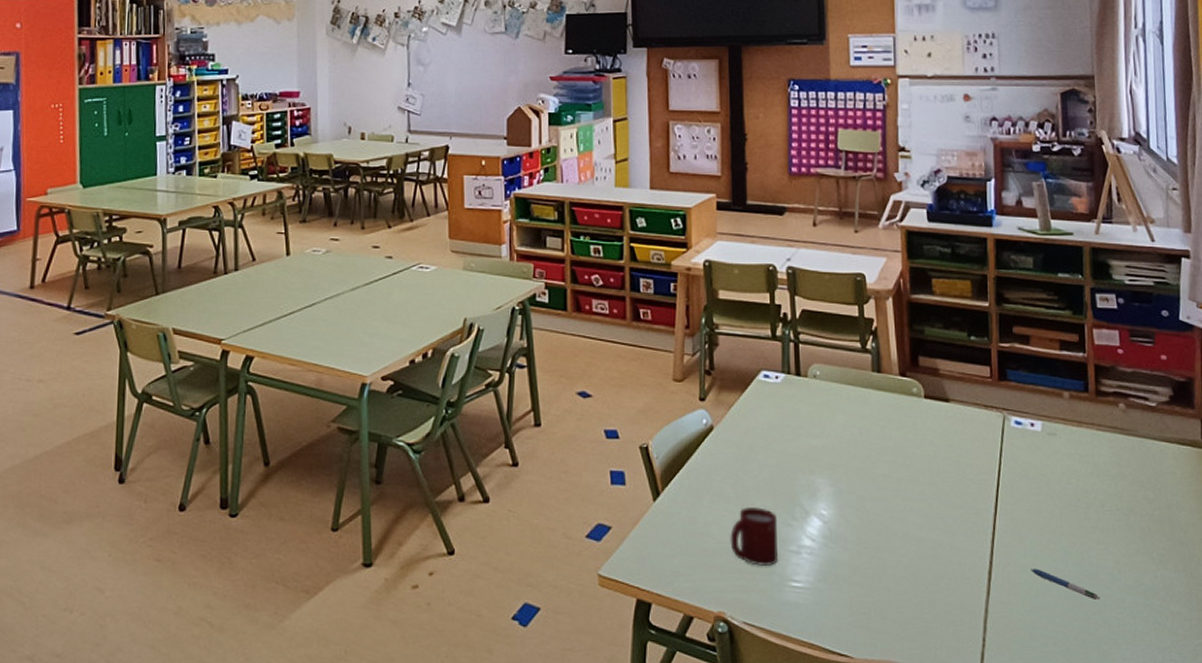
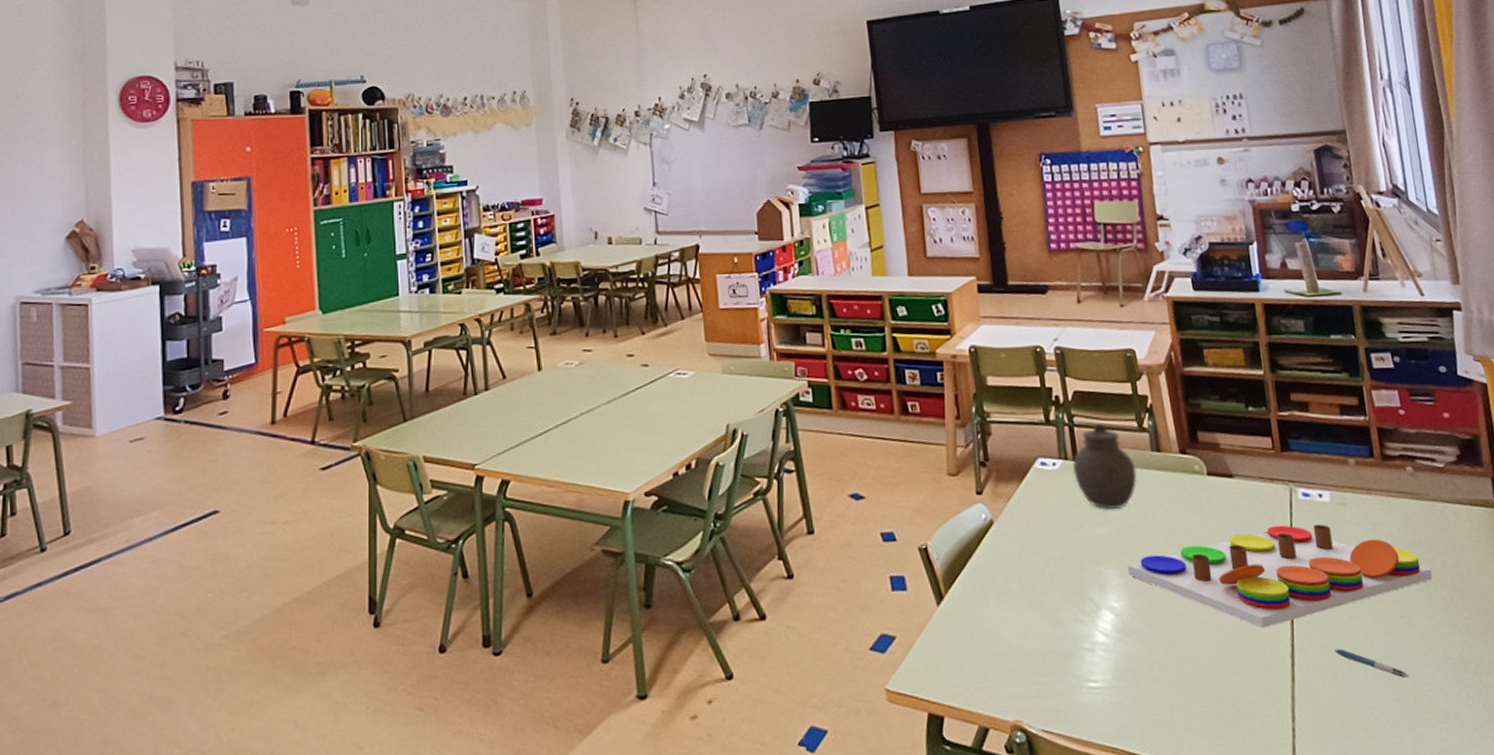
cup: present [730,506,778,567] -> none [1020,603,1072,668]
jar: none [794,343,856,424] -> present [1072,424,1137,510]
board game: none [838,449,1134,545] -> present [1127,523,1433,629]

